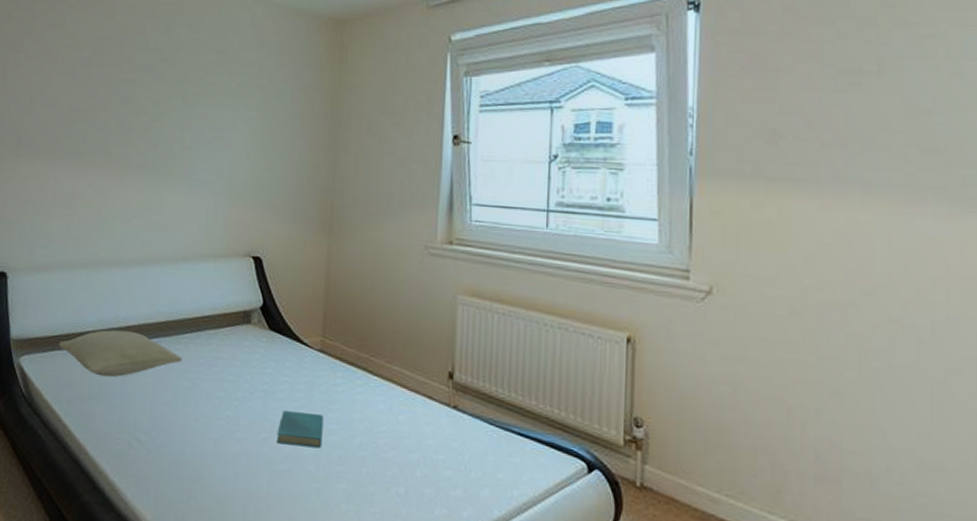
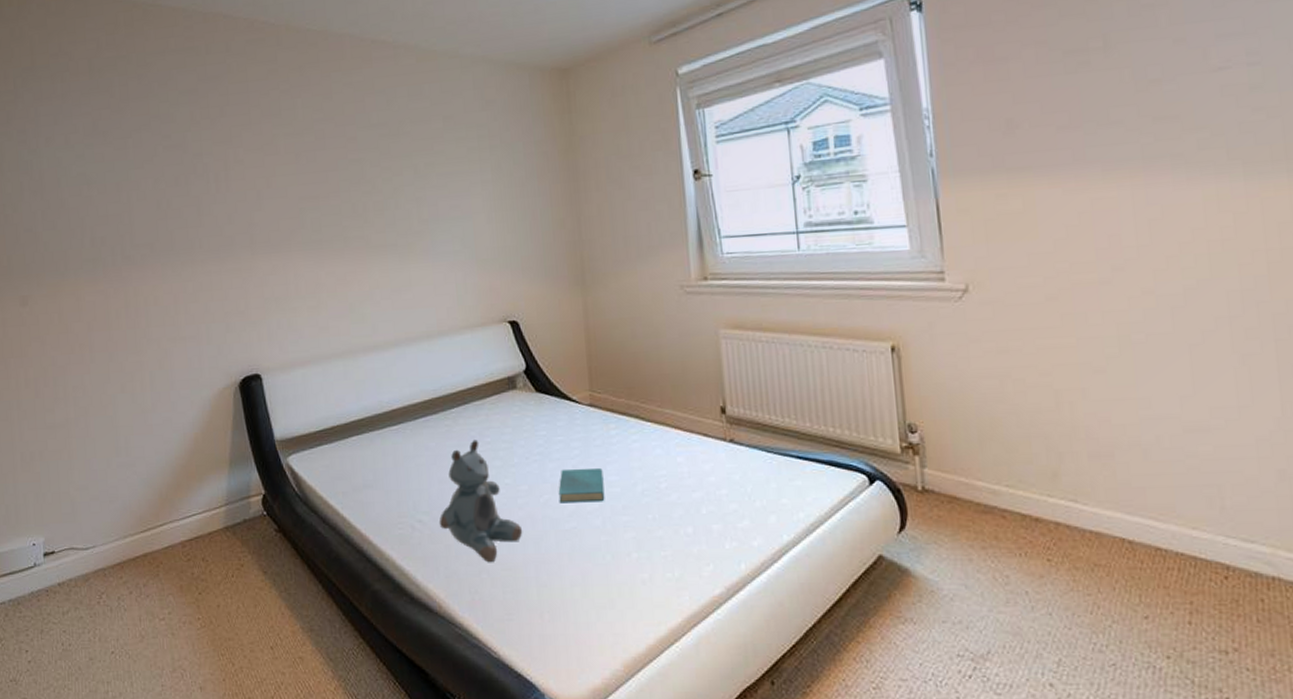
pillow: present [58,330,183,378] -> none [324,414,454,464]
stuffed animal: none [156,367,237,491] -> present [439,439,523,562]

